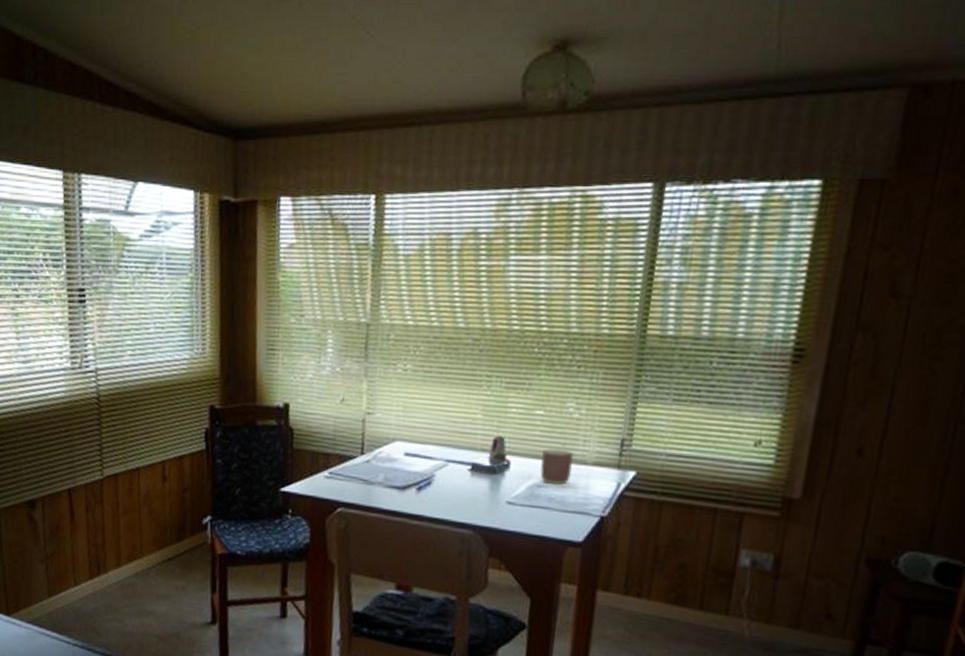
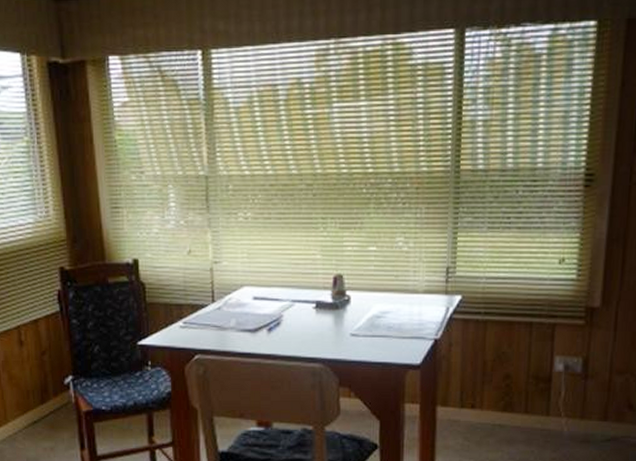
mug: present [540,449,575,485] -> none [378,282,407,315]

